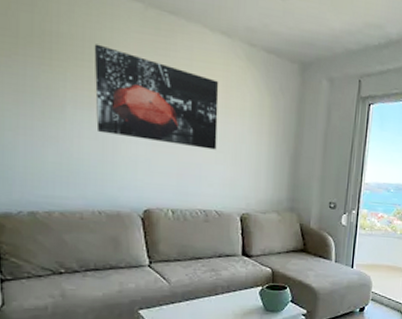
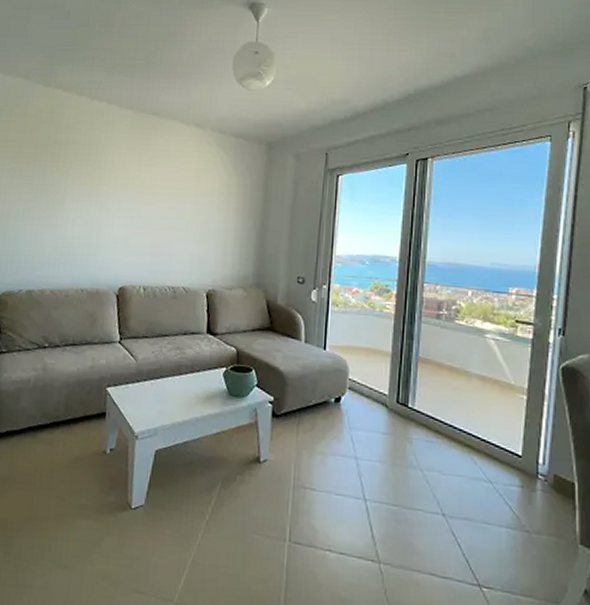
wall art: present [94,44,219,150] -> none [87,146,192,229]

